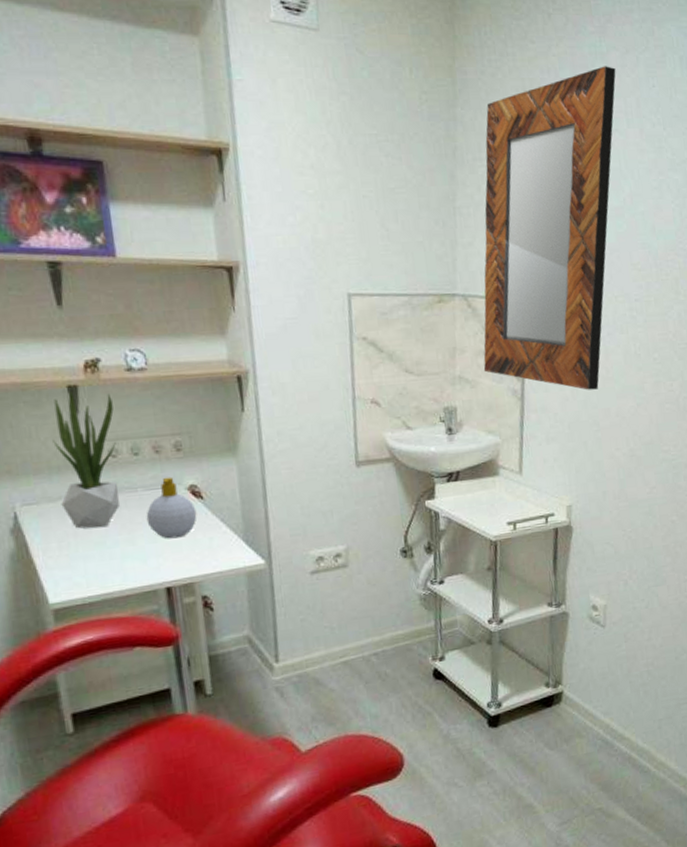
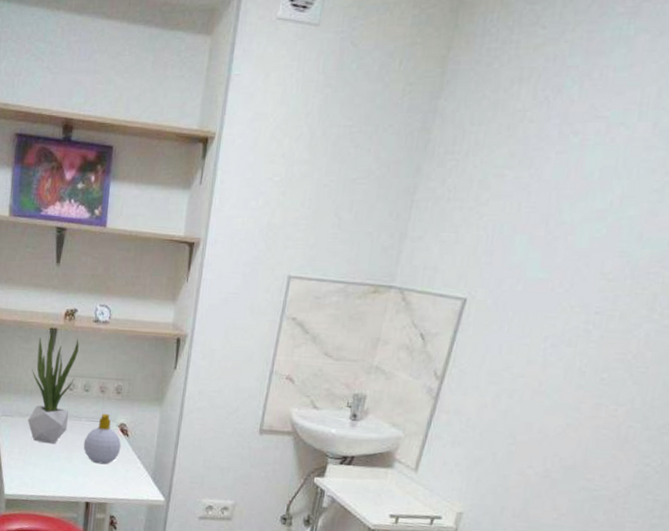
home mirror: present [483,66,616,390] -> none [403,51,641,401]

